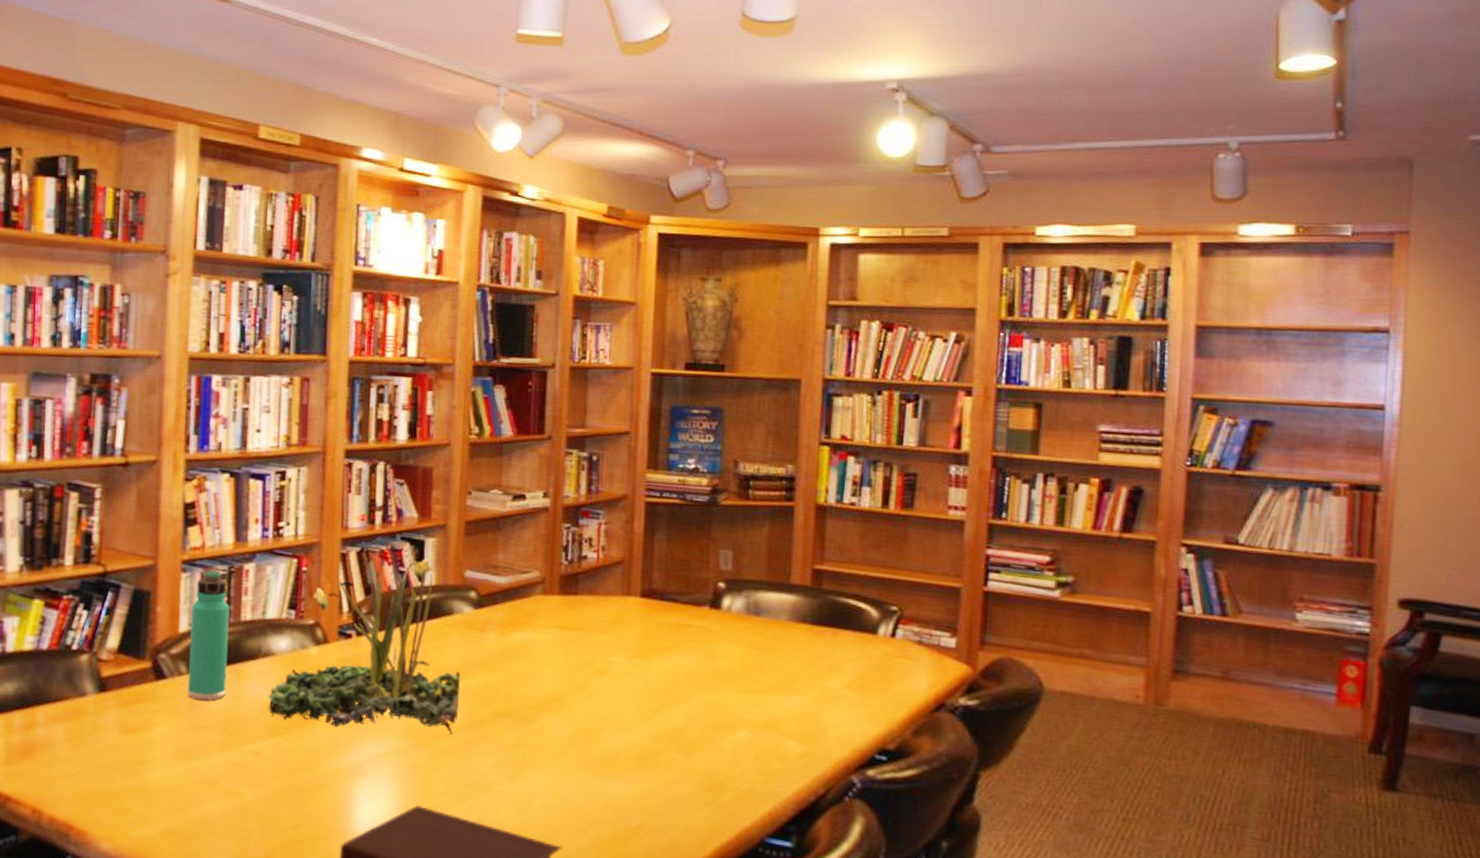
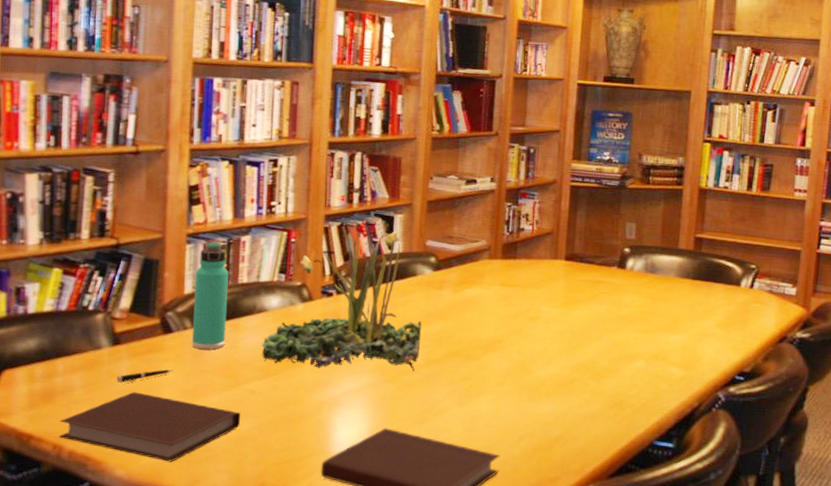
notebook: none [38,748,244,836] -> present [58,392,241,462]
pen: none [103,723,168,738] -> present [117,369,175,384]

